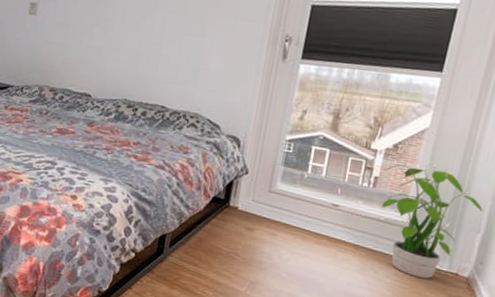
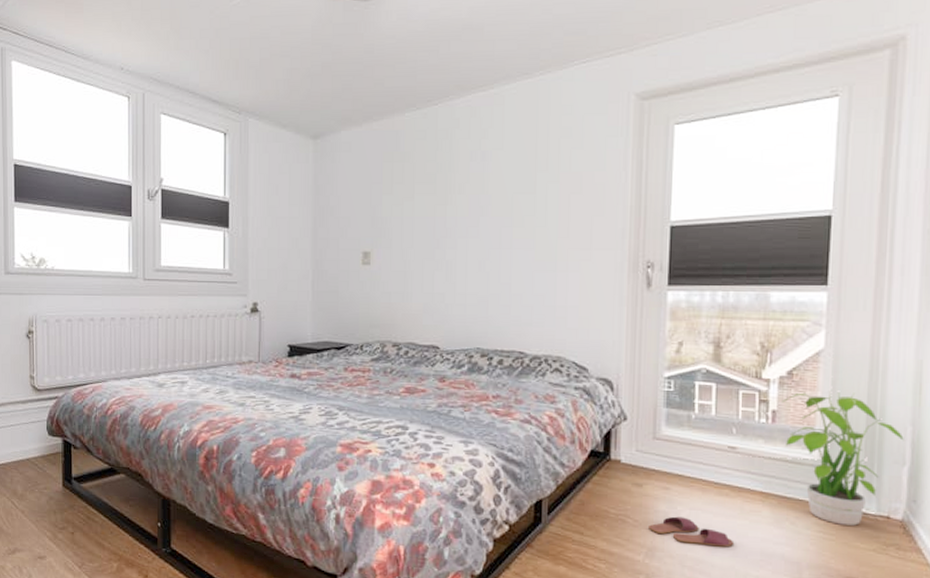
slippers: none [254,258,323,287] -> present [649,516,733,547]

